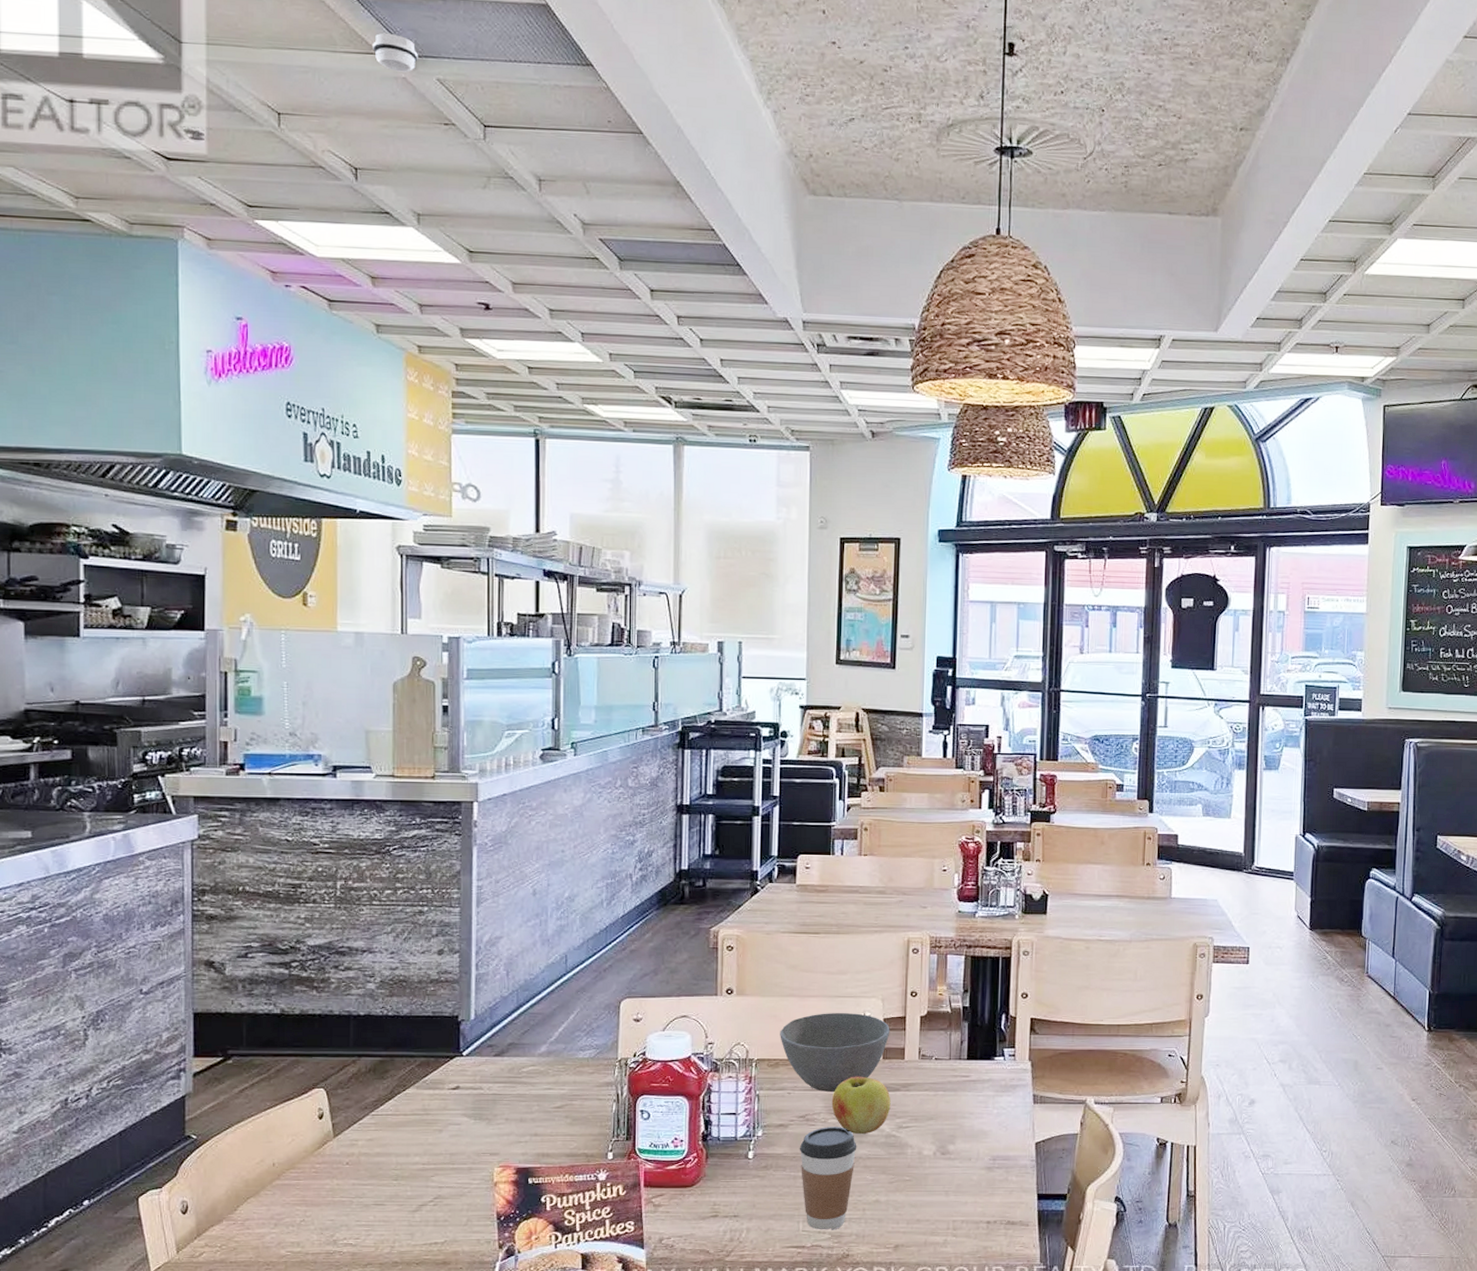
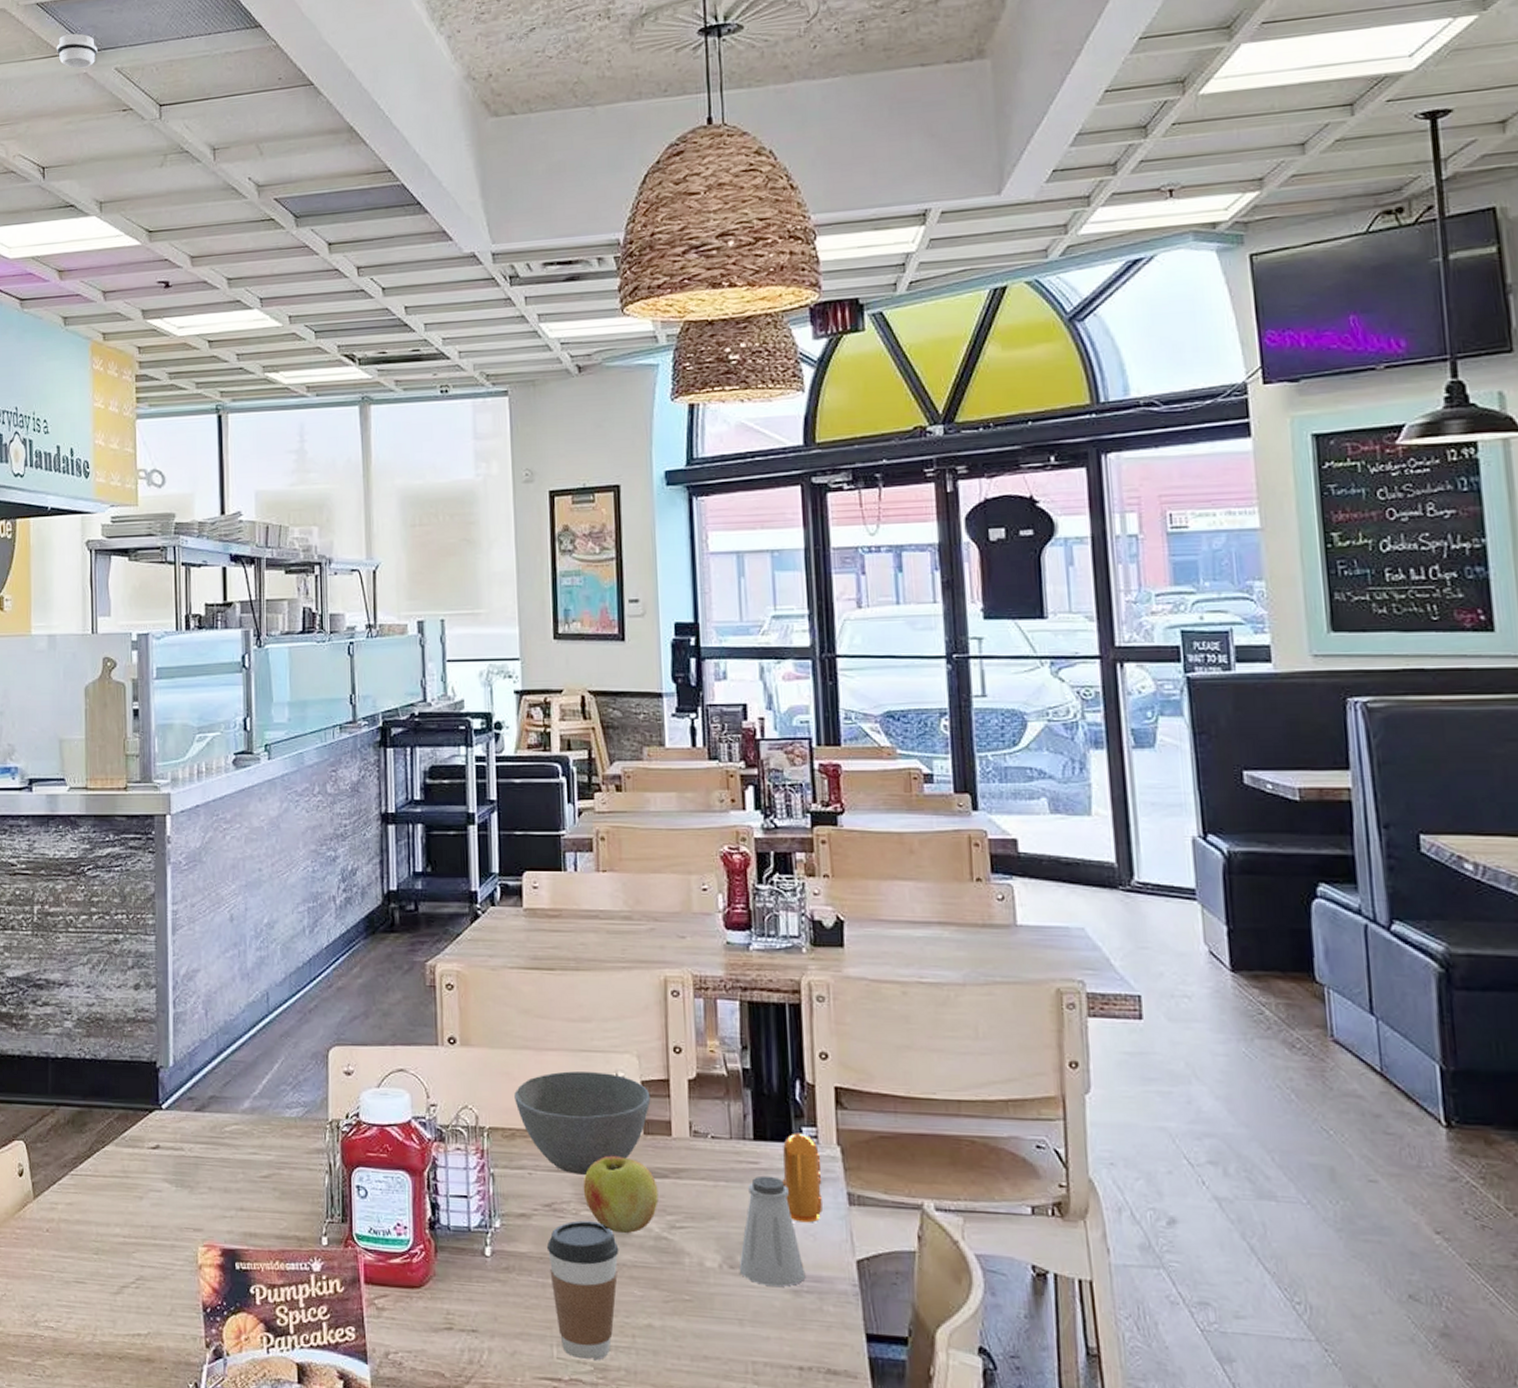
saltshaker: none [948,1085,998,1165] -> present [739,1175,806,1287]
pepper shaker: none [986,1053,1016,1118] -> present [782,1133,823,1223]

